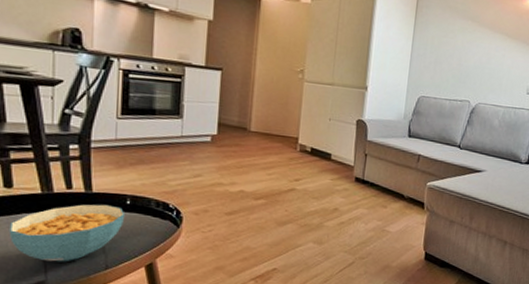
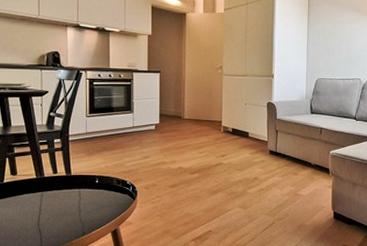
cereal bowl: present [8,204,126,262] -> none [15,184,95,231]

